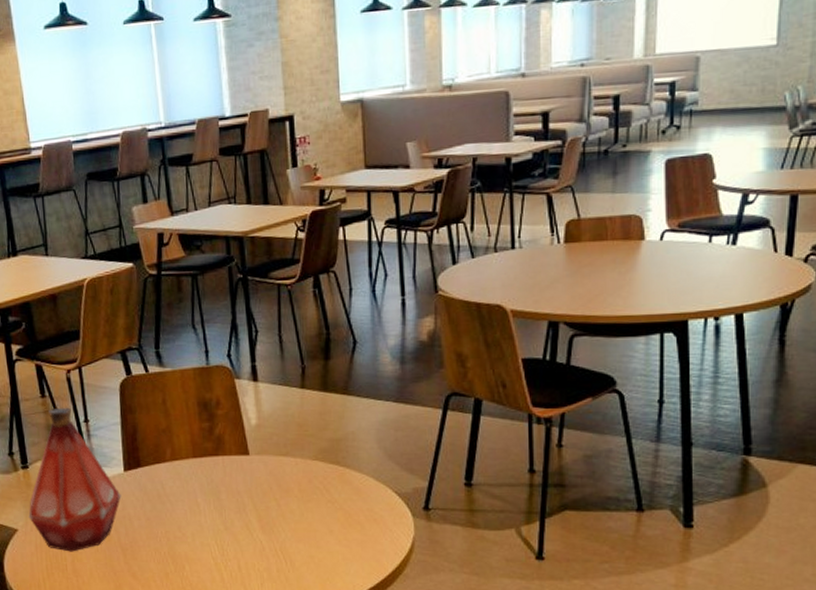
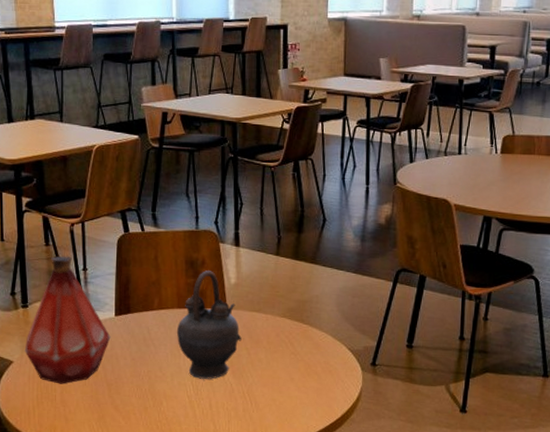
teapot: none [193,412,269,537] -> present [176,270,242,379]

